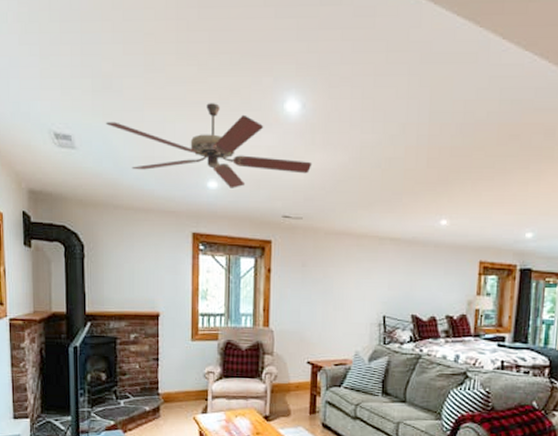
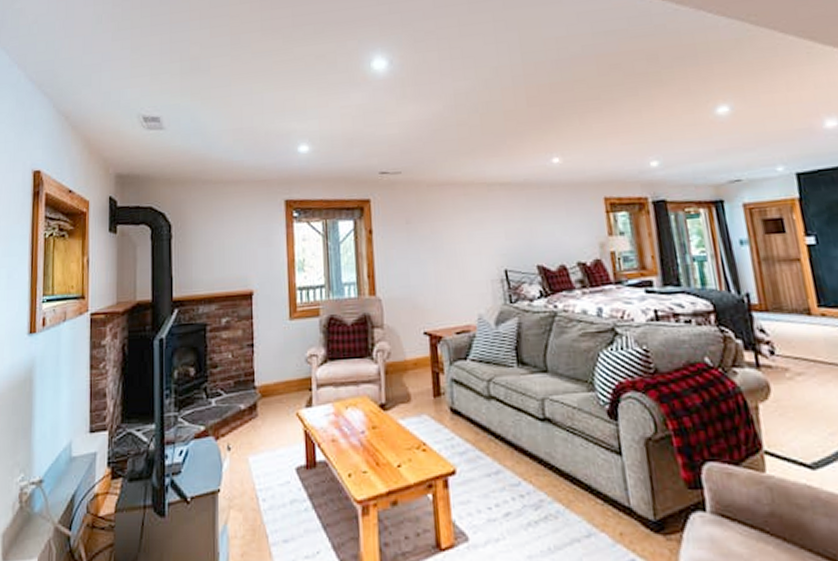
ceiling fan: present [105,103,312,188] -> none [193,70,406,150]

